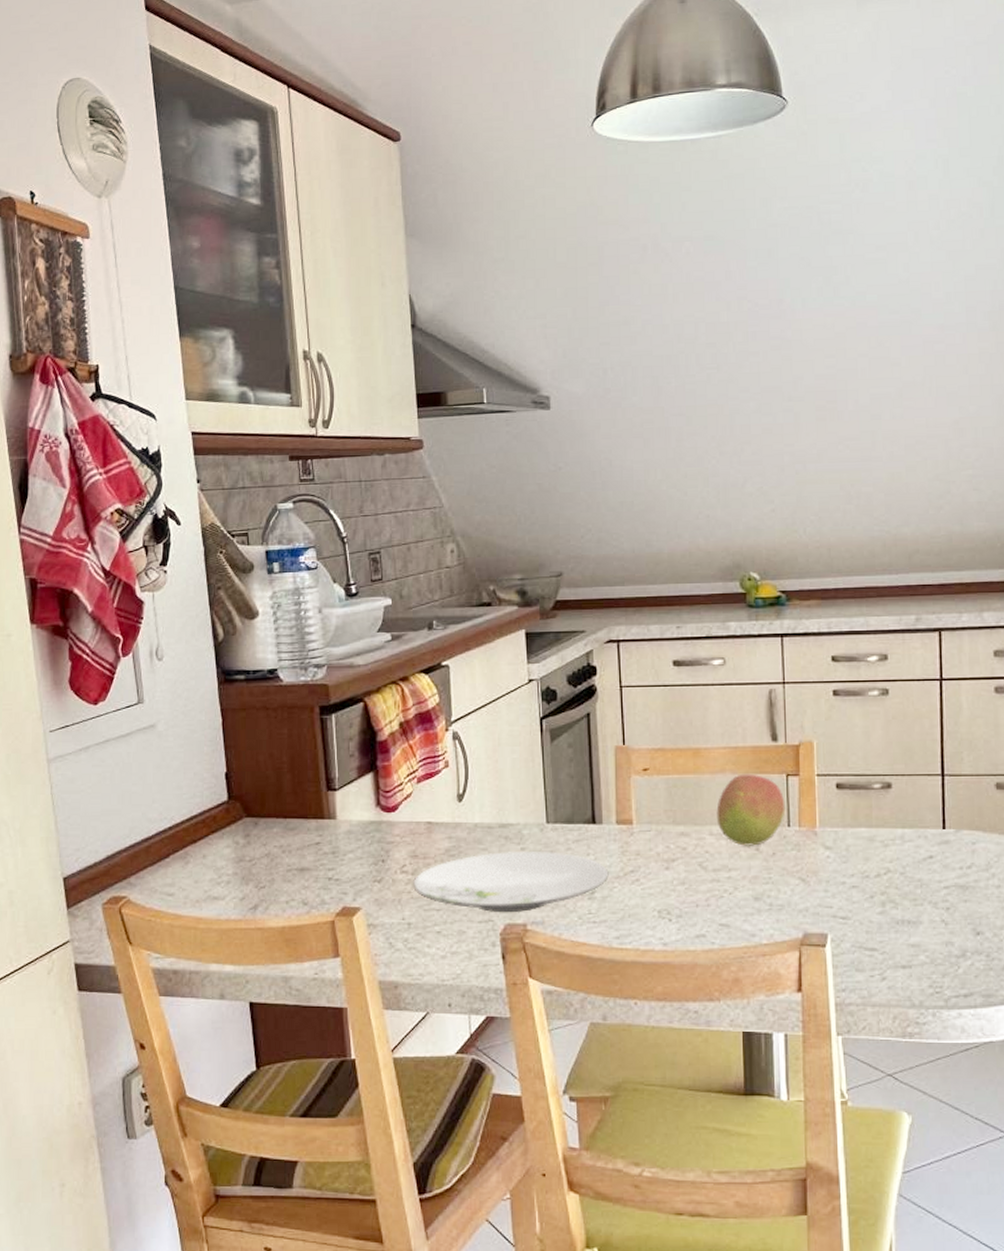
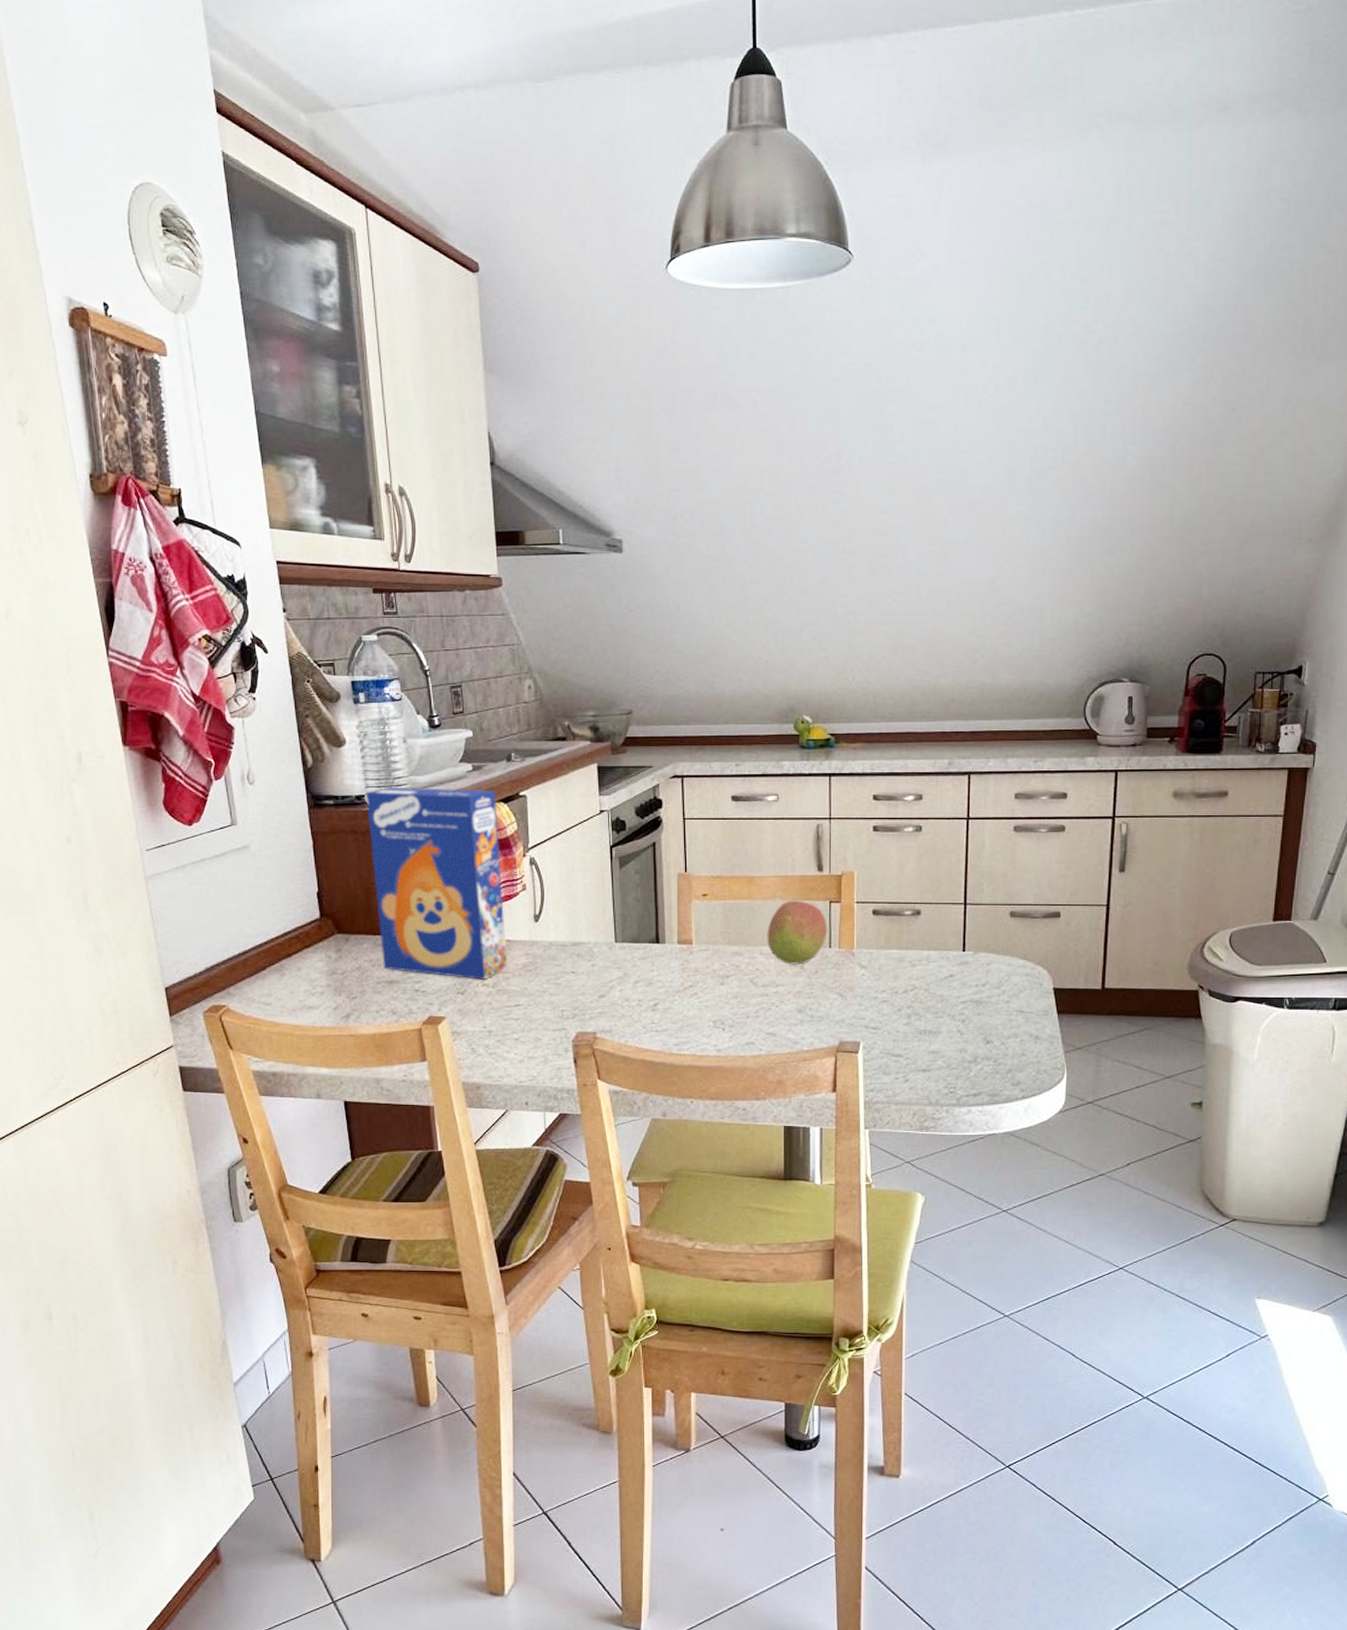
cereal box: none [278,659,429,866] -> present [366,786,508,980]
plate: present [413,850,609,913] -> none [493,967,670,1023]

